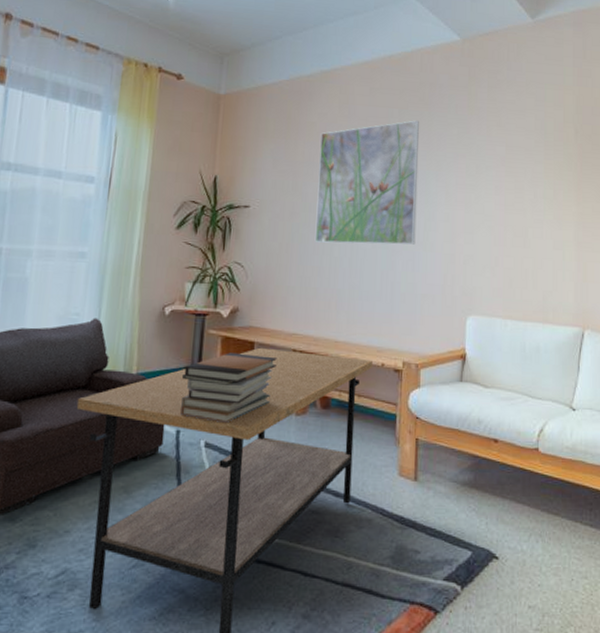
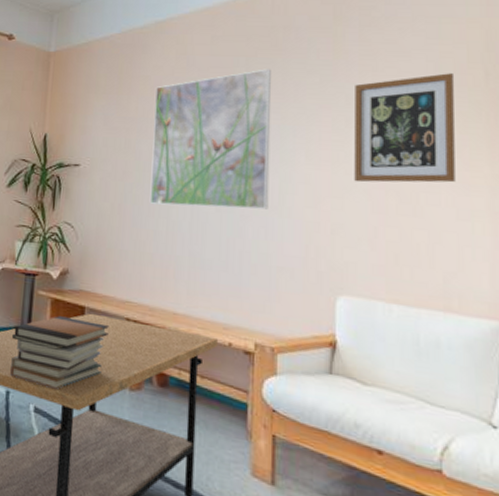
wall art: none [482,130,555,220] -> present [354,73,455,183]

